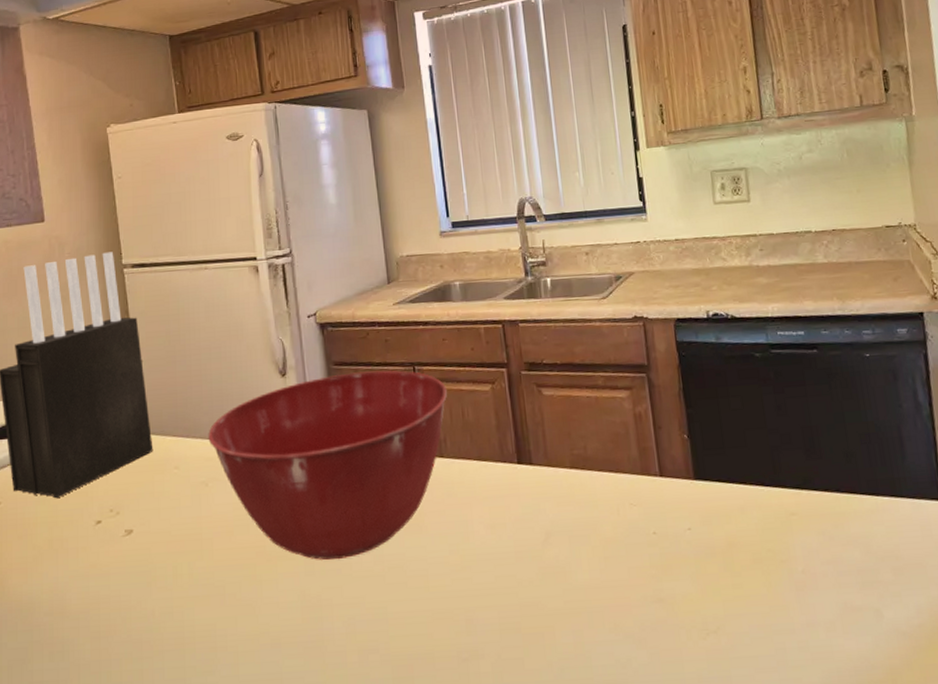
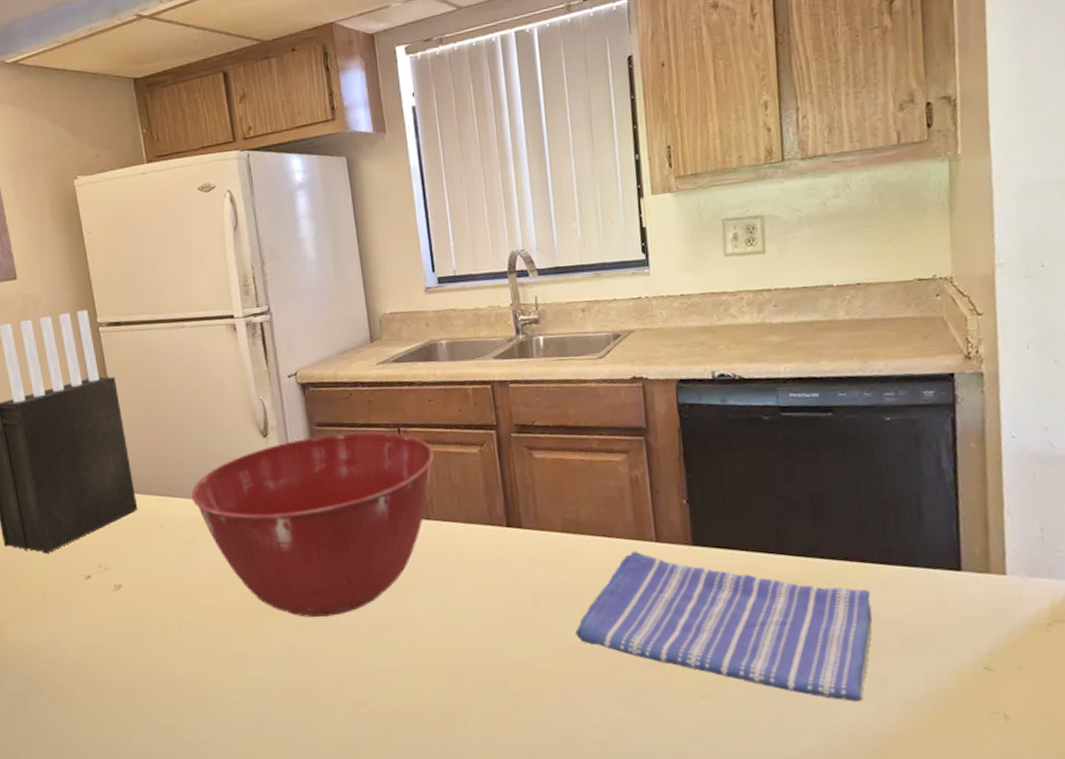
dish towel: none [585,485,865,634] -> present [576,550,872,702]

